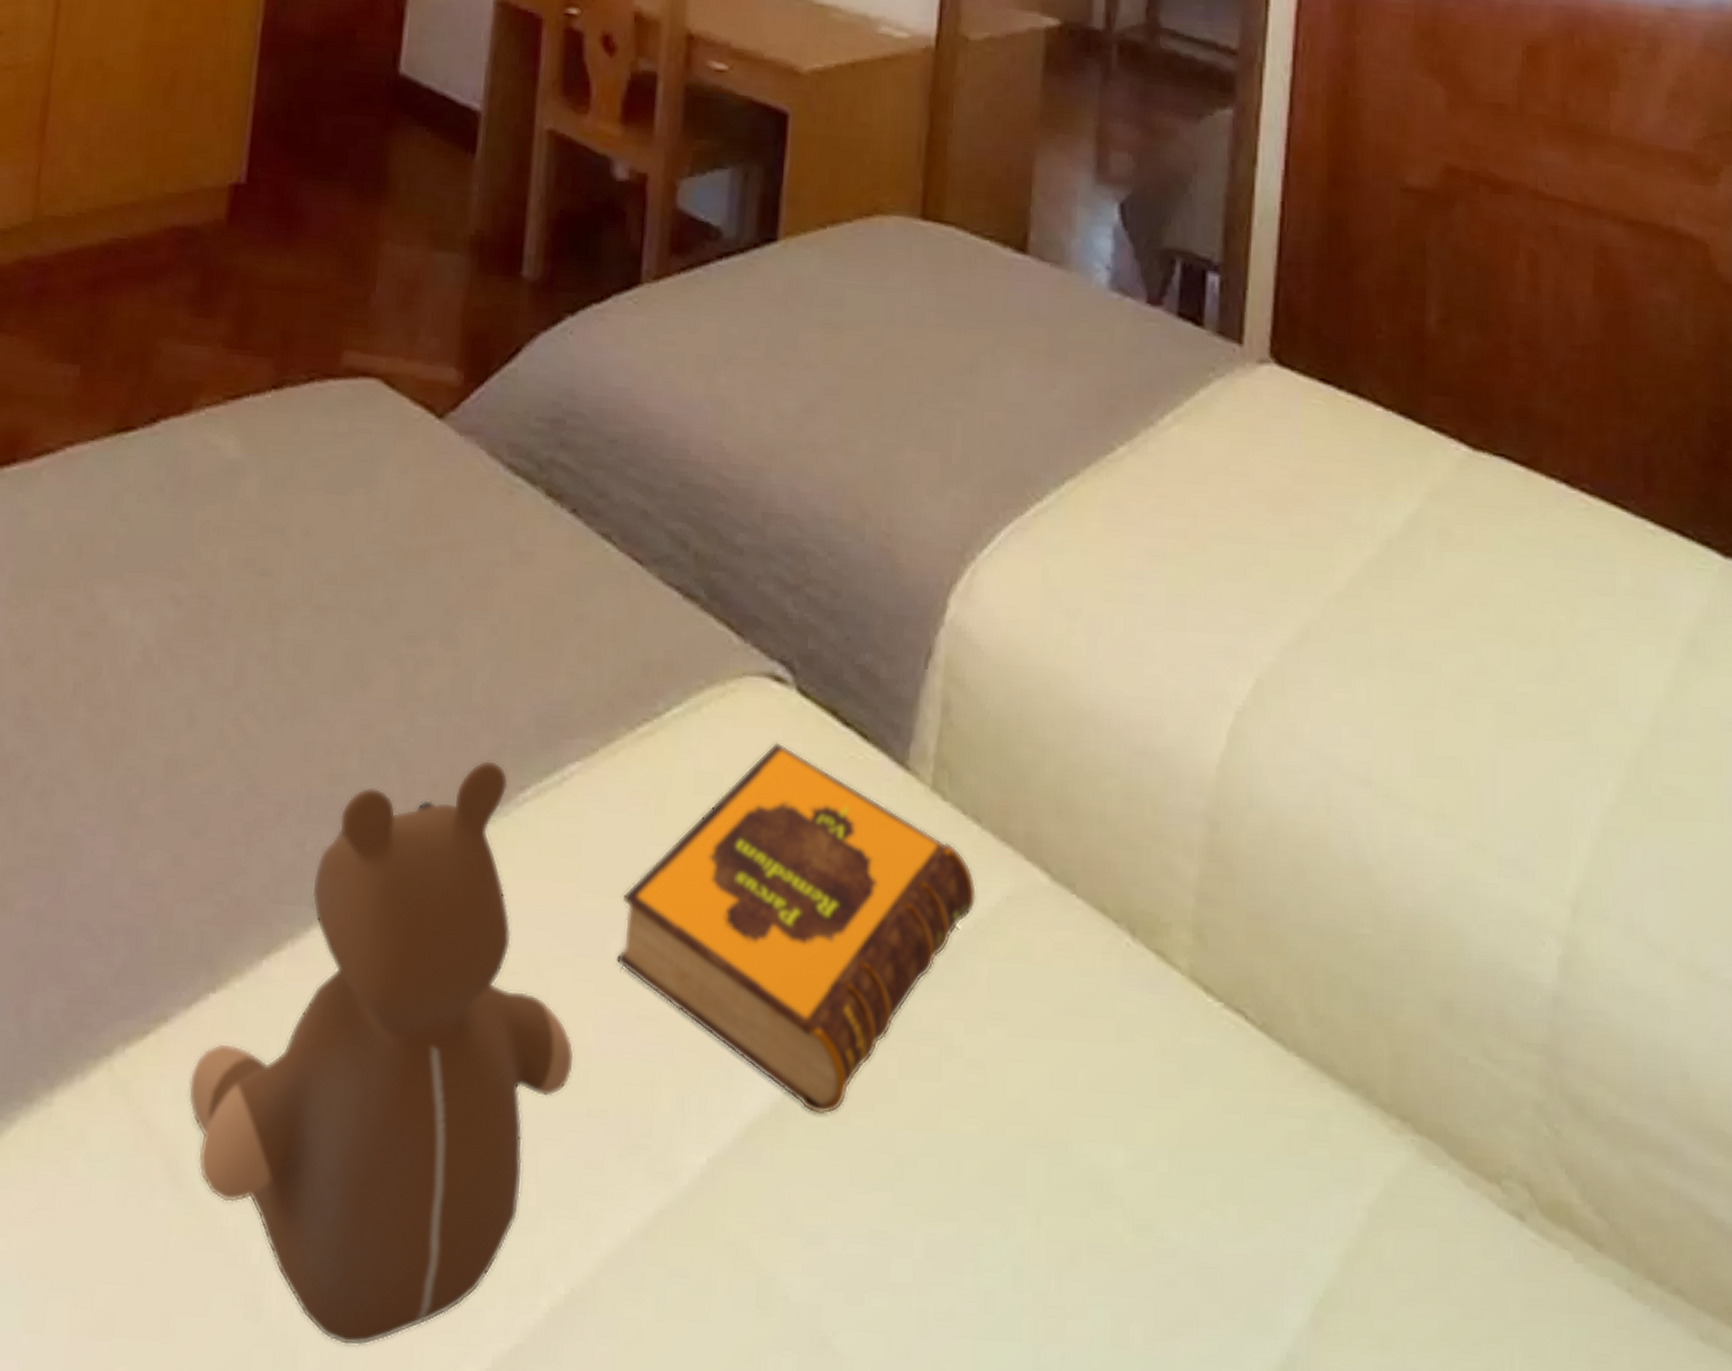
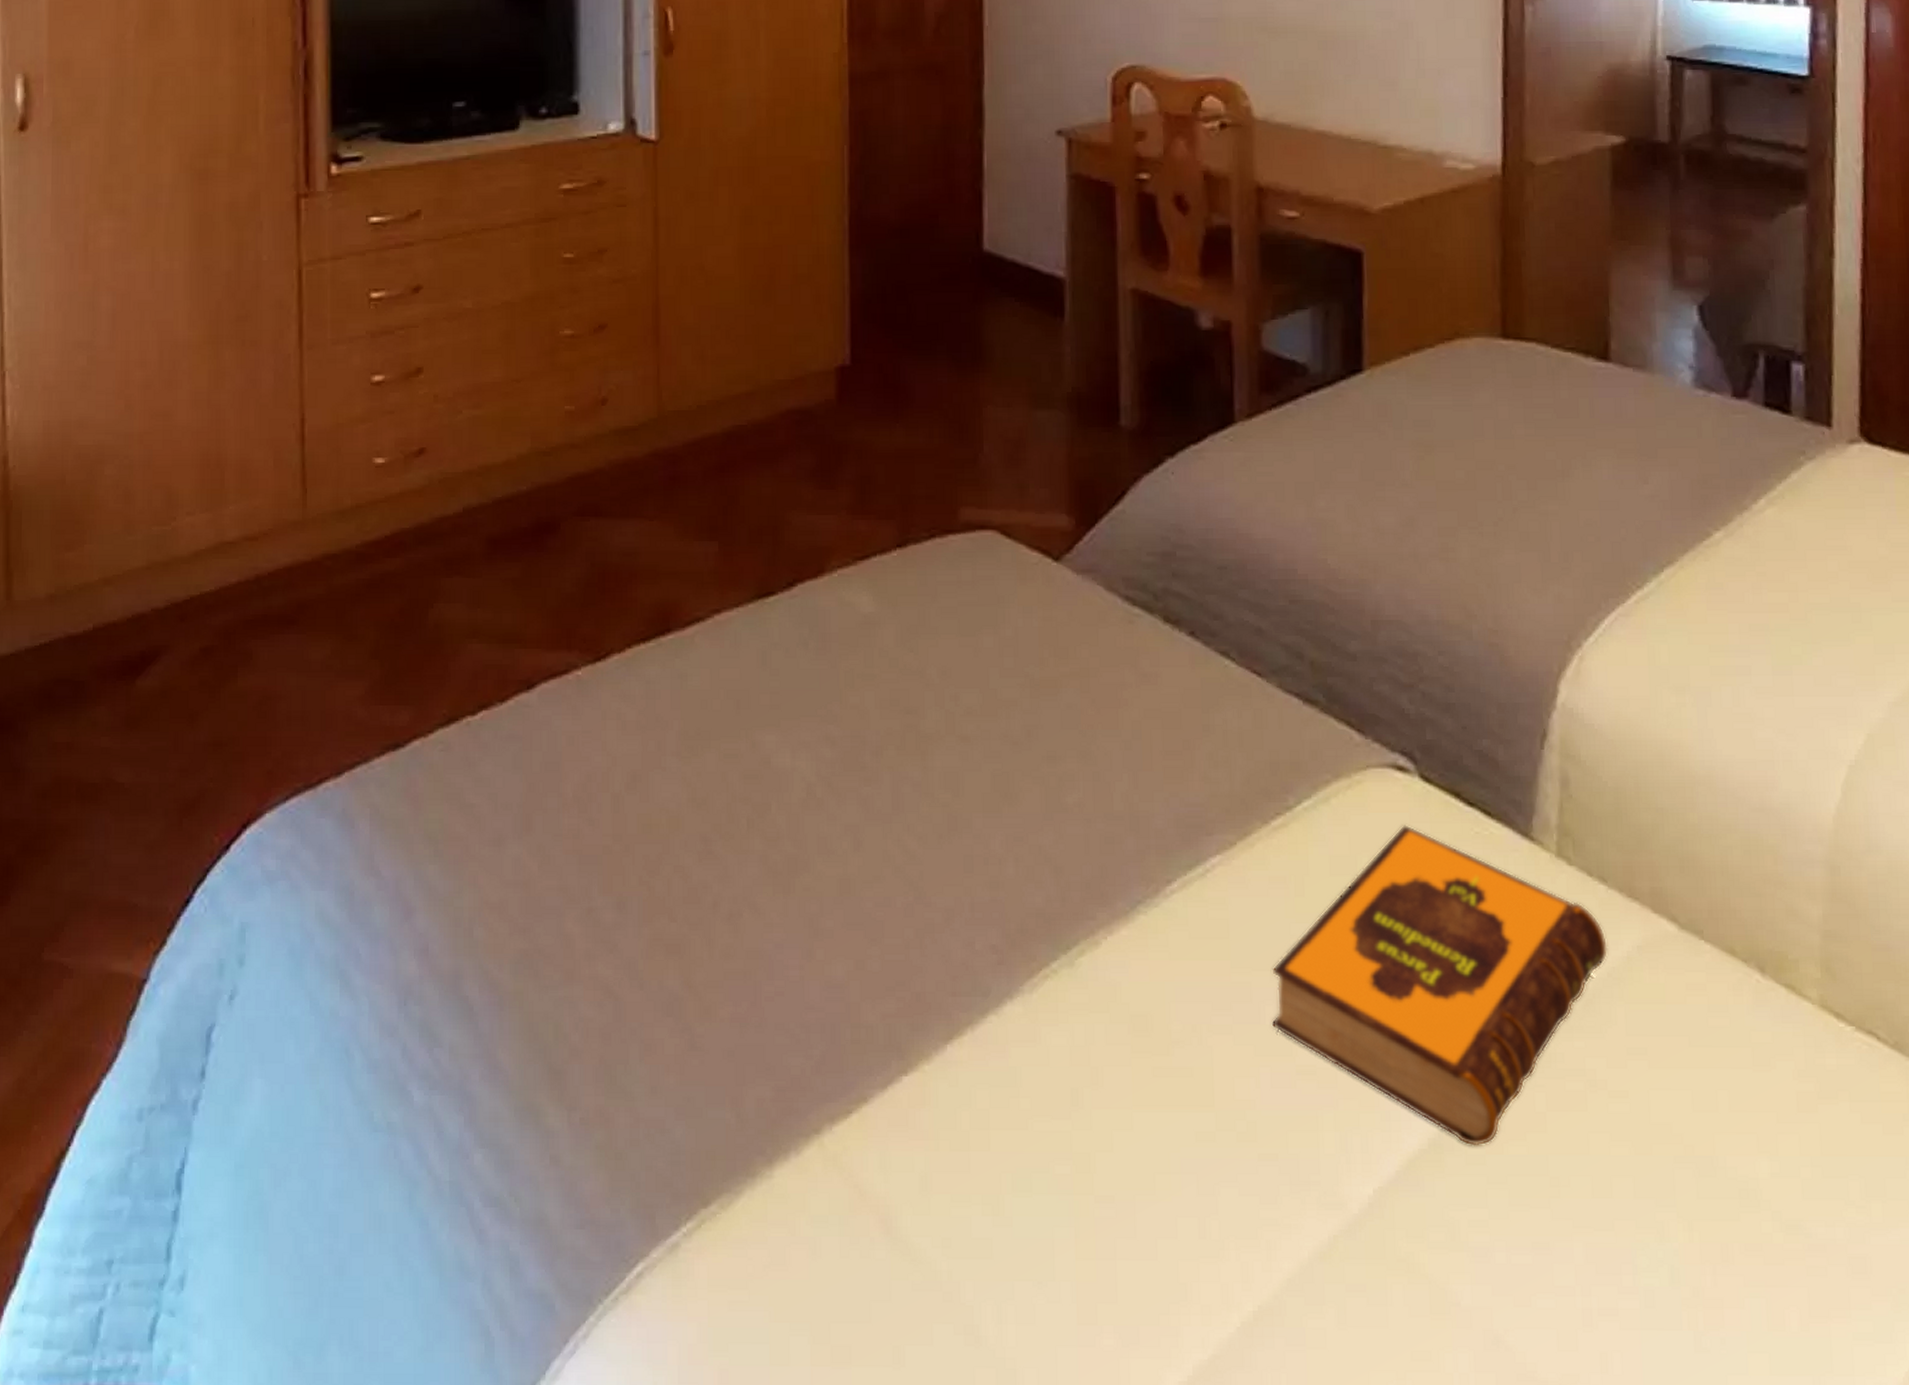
teddy bear: present [187,759,575,1347] -> none [892,859,1242,1363]

